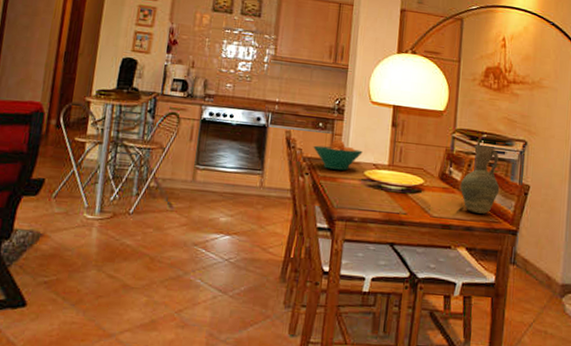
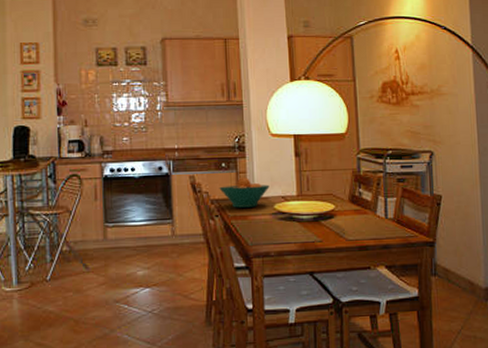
pitcher: present [460,145,500,214] -> none [371,162,412,231]

